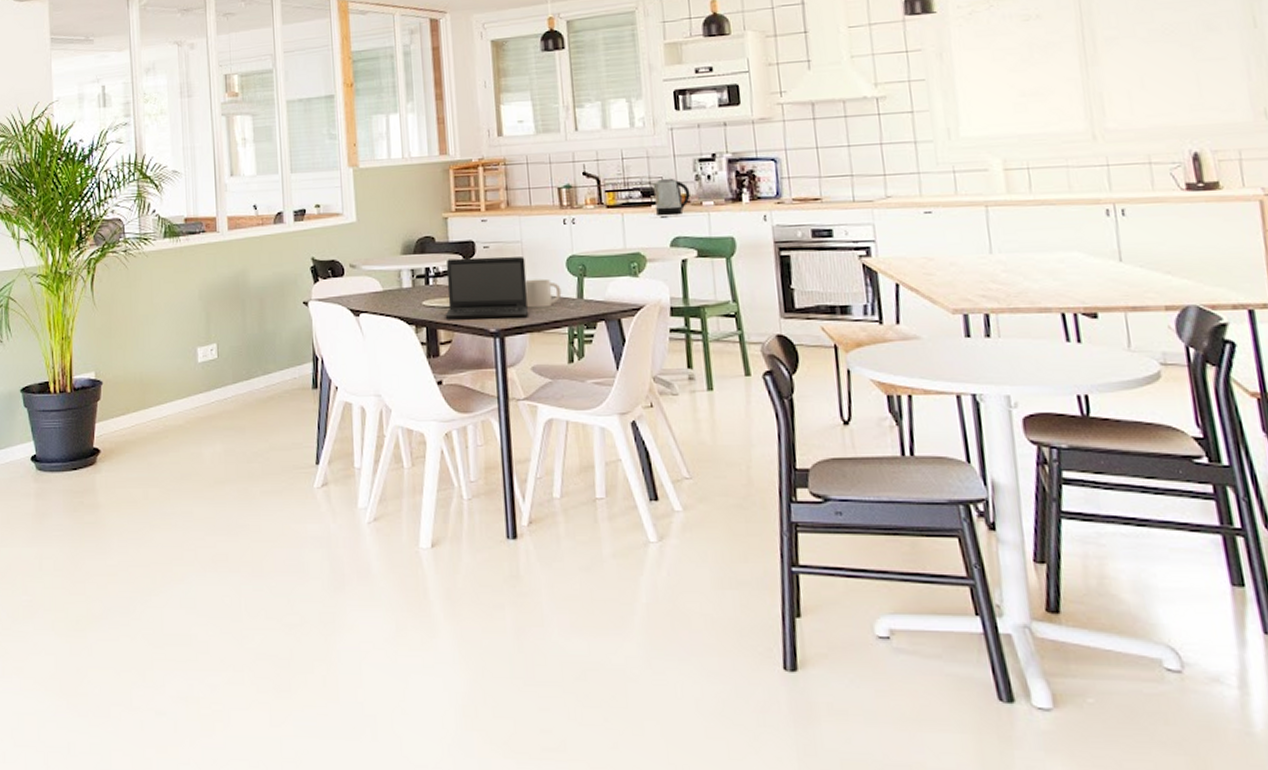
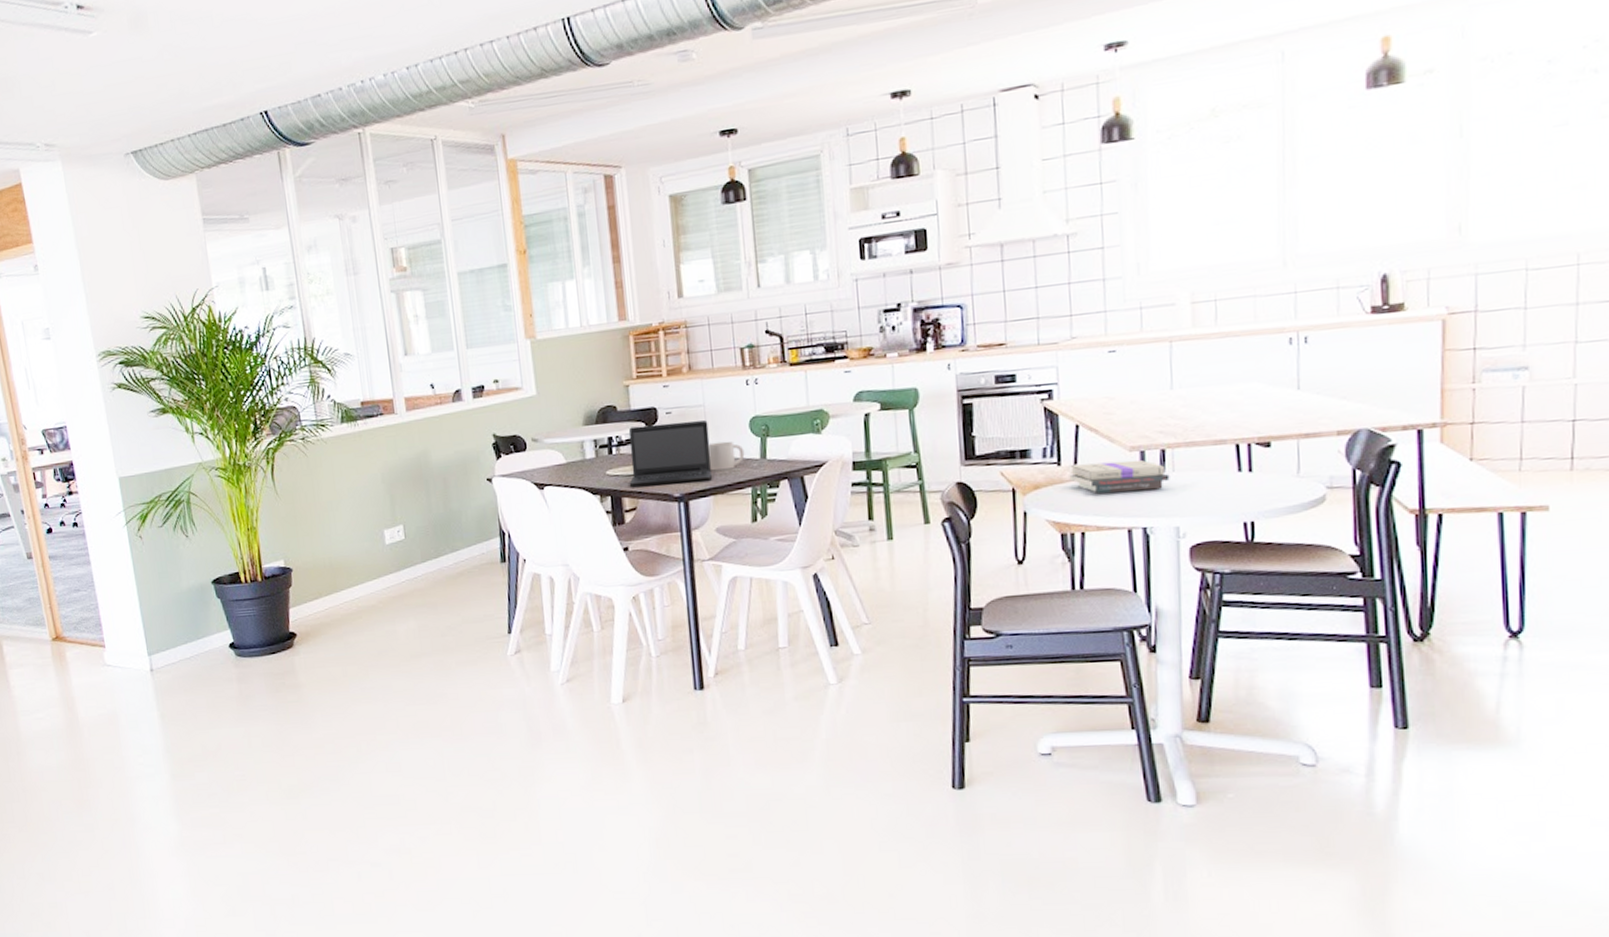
kettle: present [652,178,690,217] -> none [836,331,874,372]
books: none [892,323,996,356] -> present [1069,459,1170,494]

